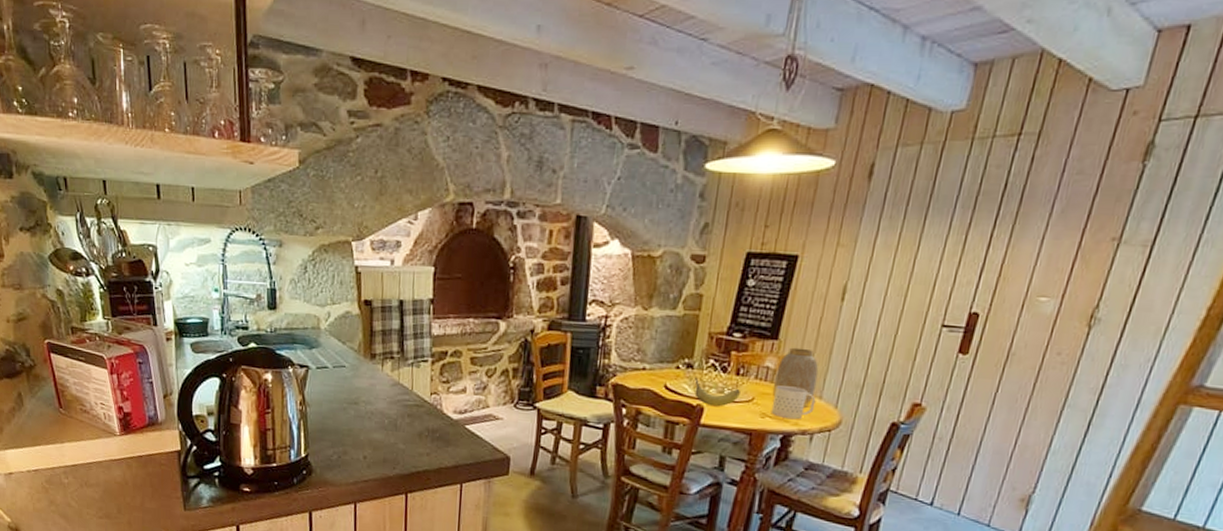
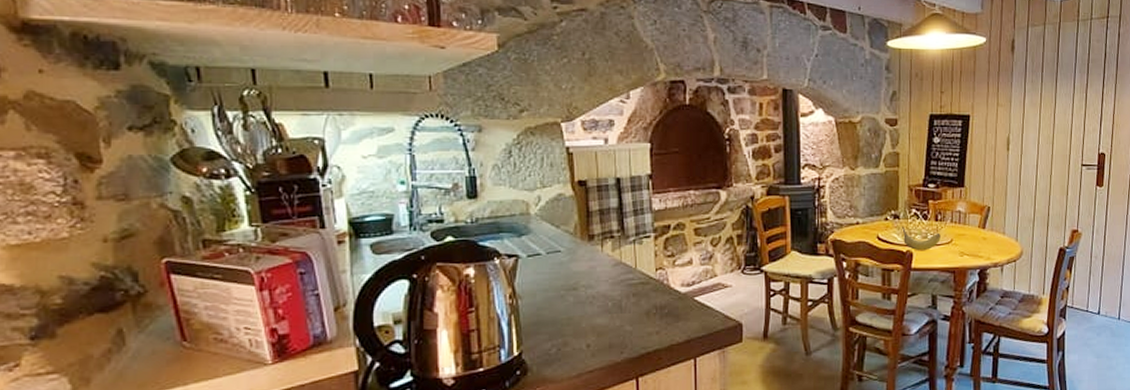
mug: present [770,385,816,420] -> none [967,226,1001,255]
vase: present [772,347,819,407] -> none [966,192,999,243]

